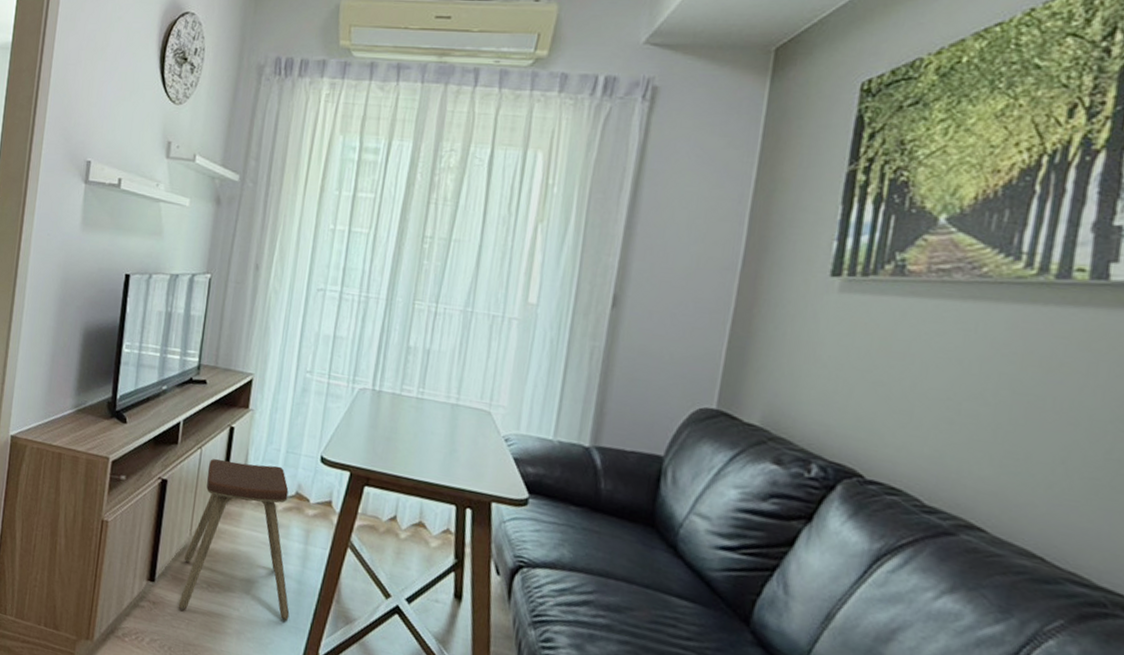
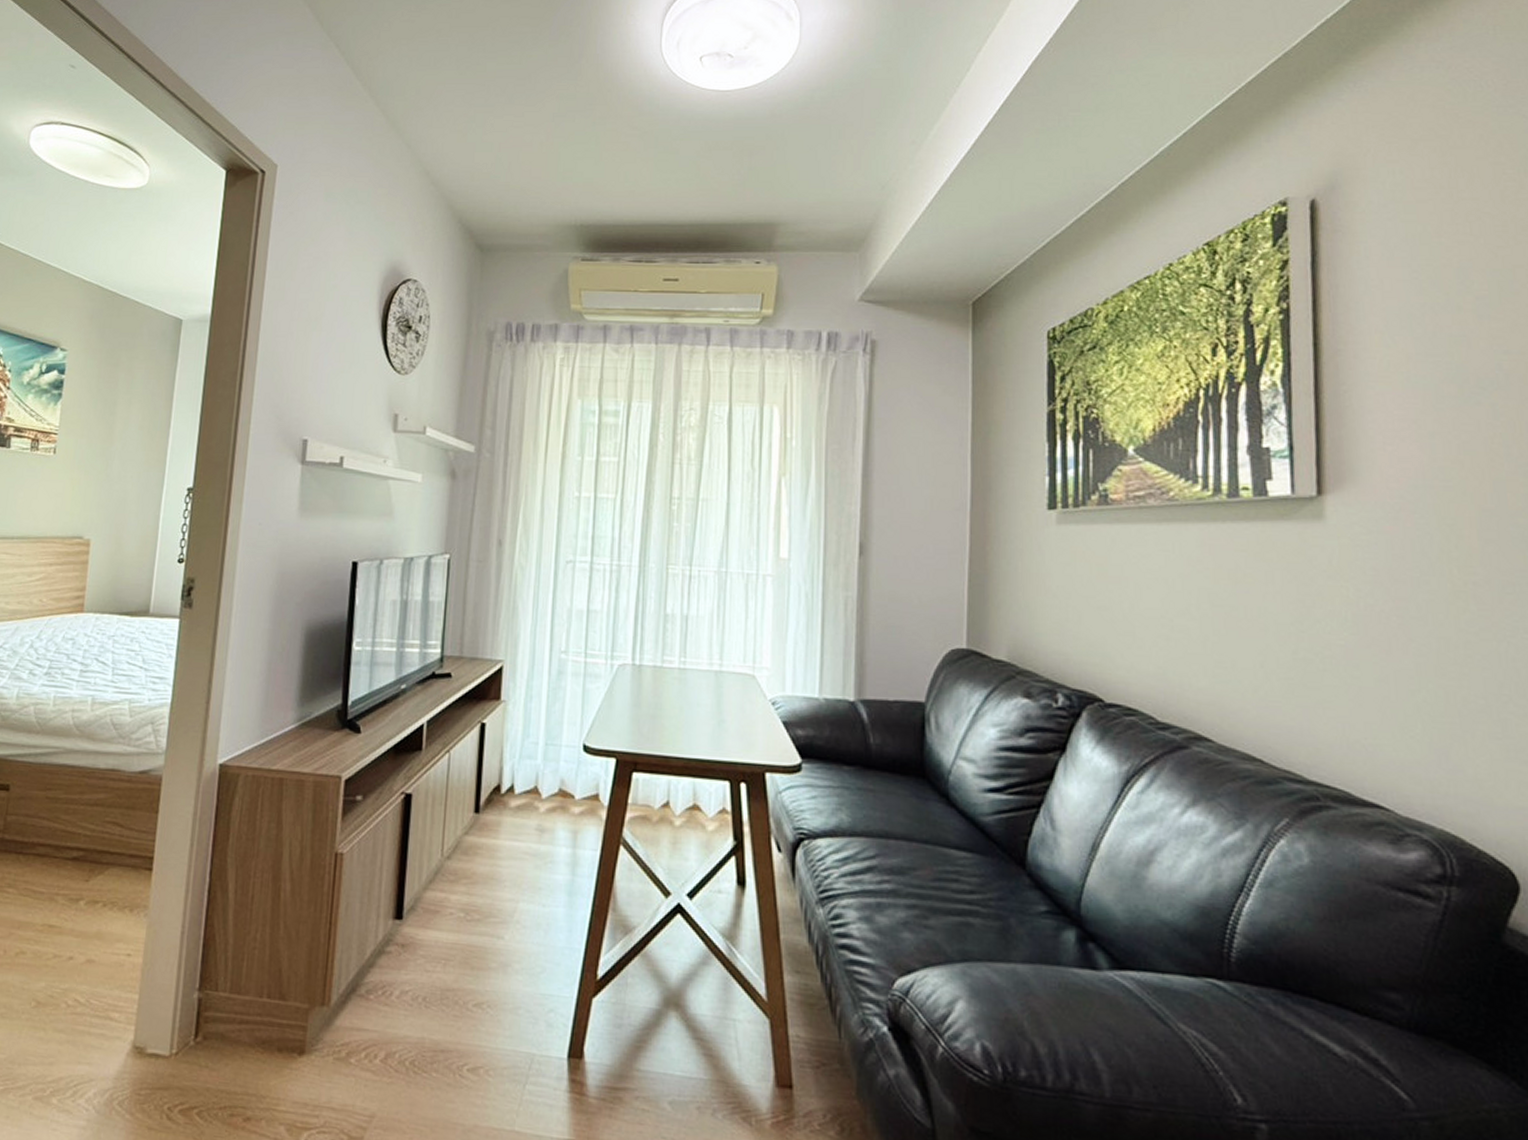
music stool: present [178,459,290,621] -> none [432,761,562,949]

